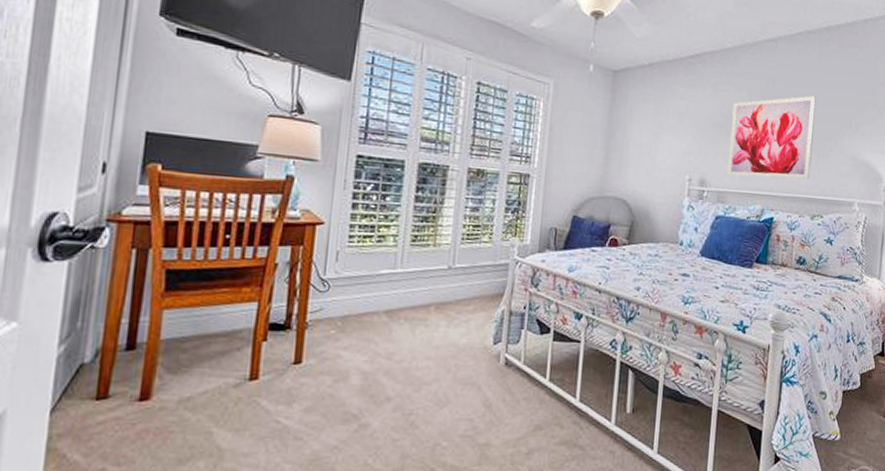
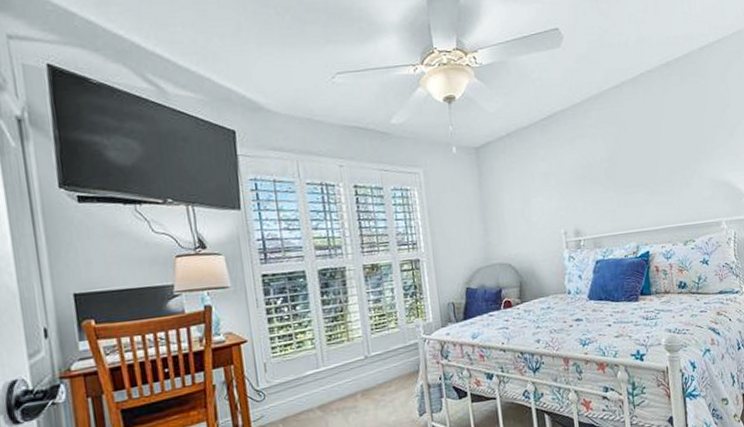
wall art: present [727,95,816,179] -> none [592,130,676,221]

